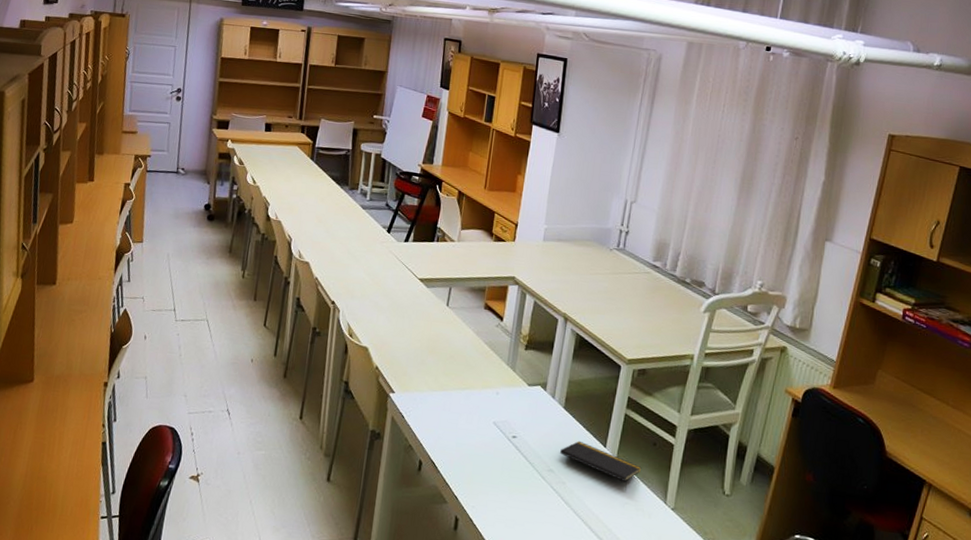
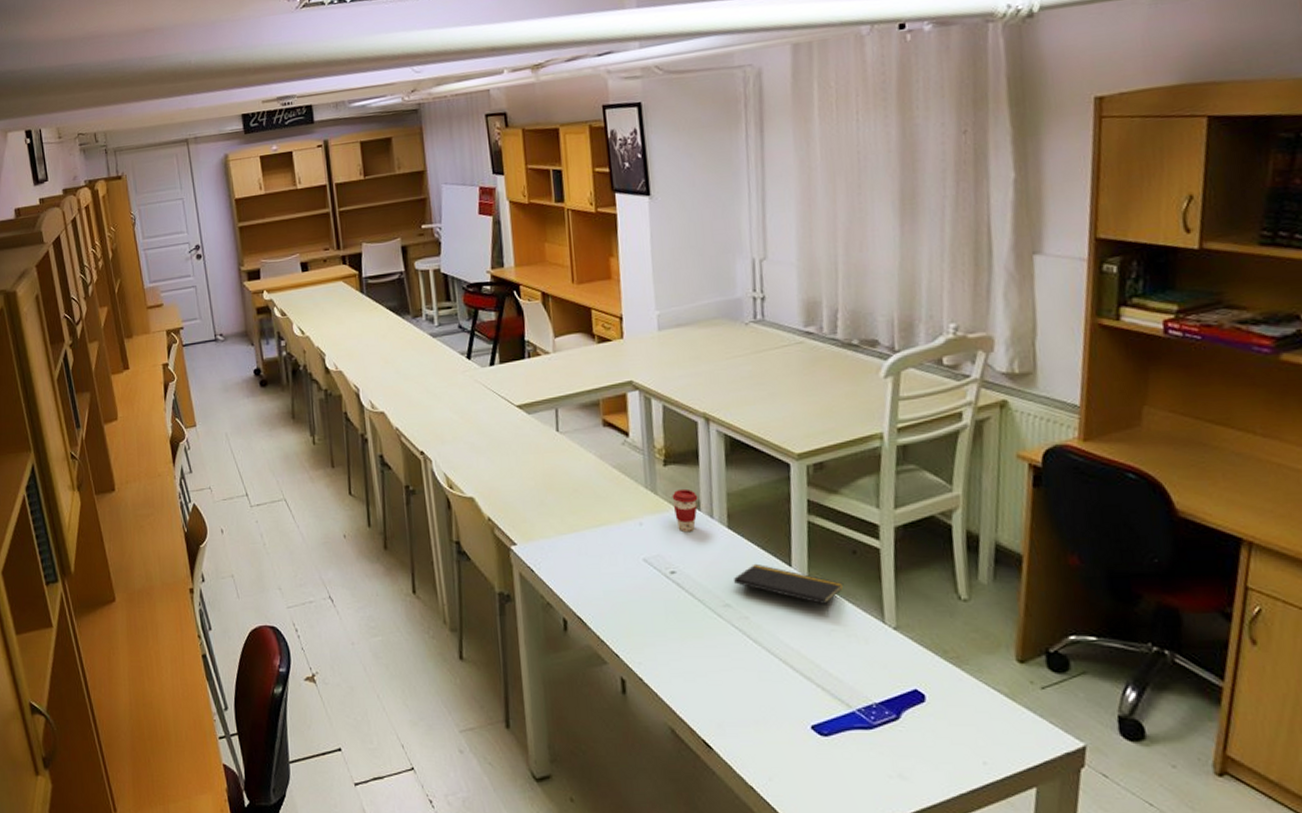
coffee cup: none [525,370,546,407] -> present [672,488,698,533]

